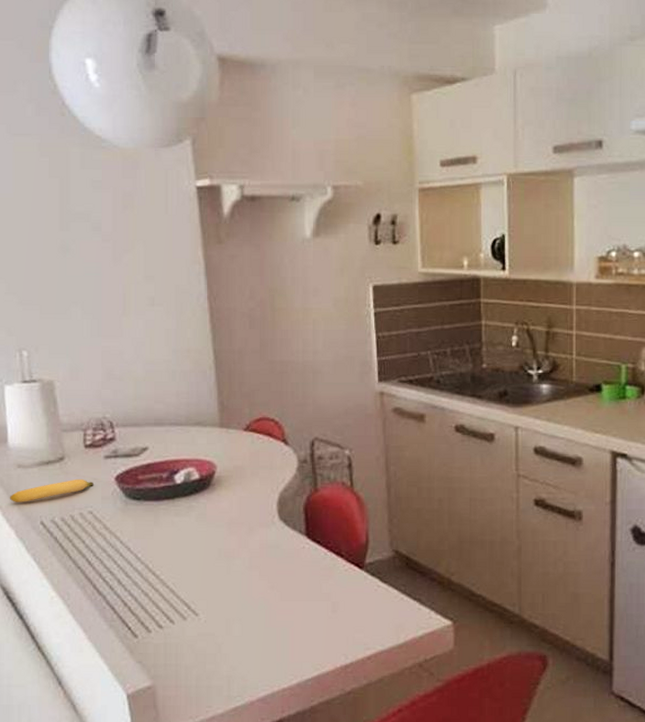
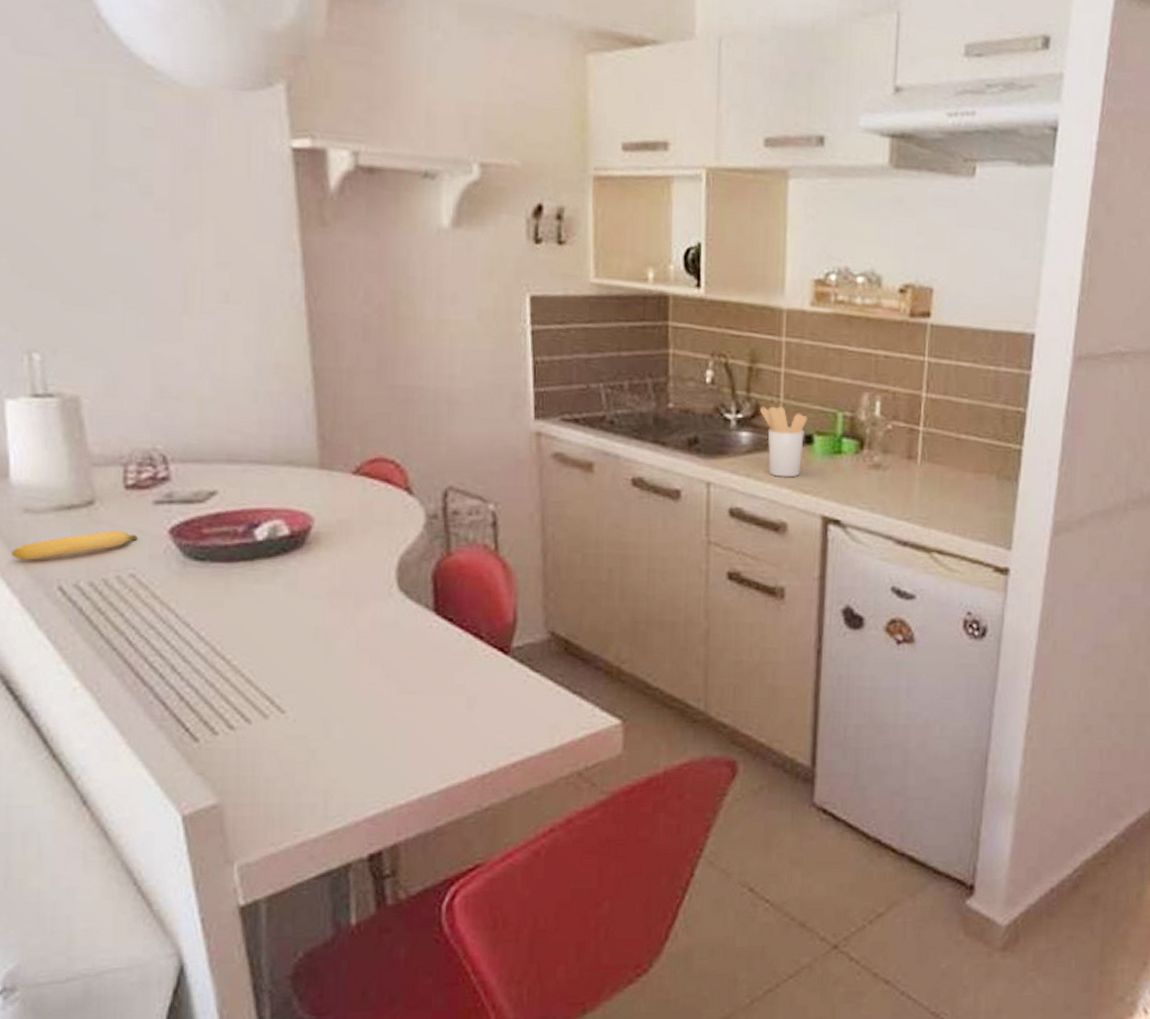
utensil holder: none [556,362,596,420] -> present [759,406,808,478]

